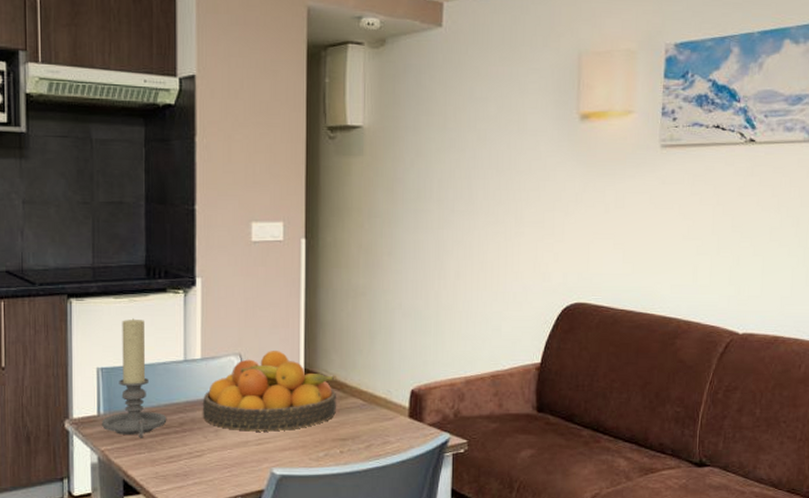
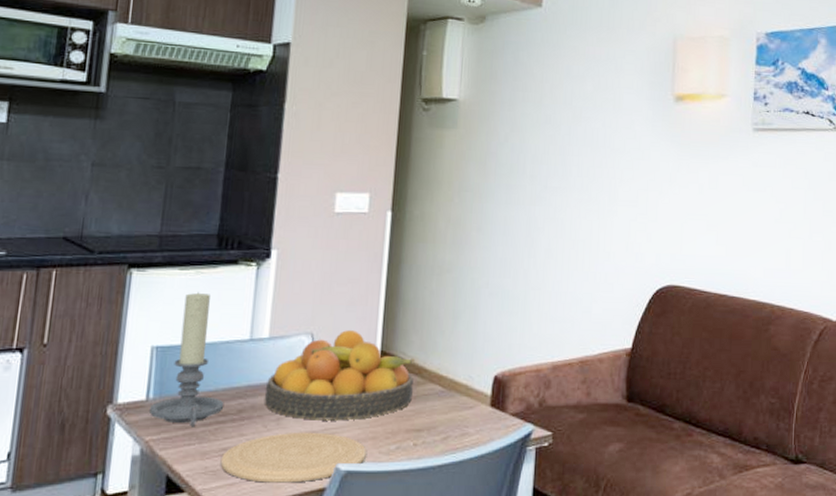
plate: none [169,441,298,486] -> present [220,432,366,483]

